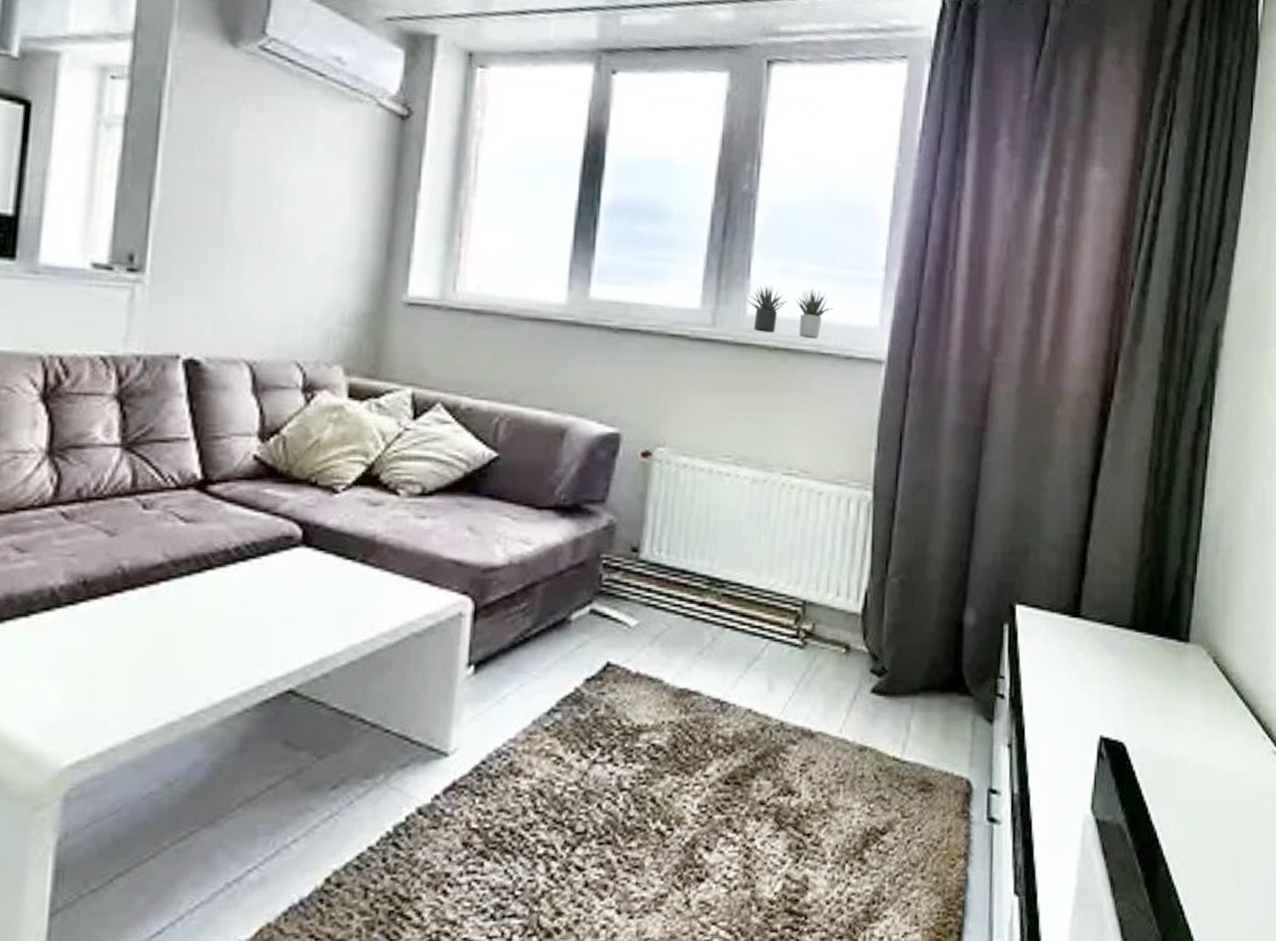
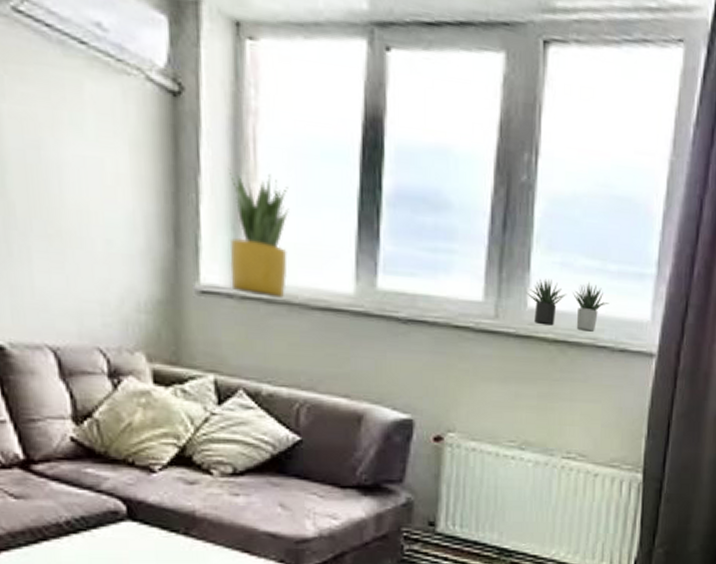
planter: none [439,183,506,309] -> present [227,167,289,298]

